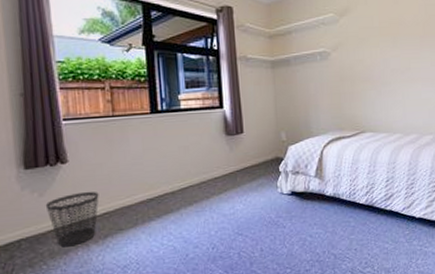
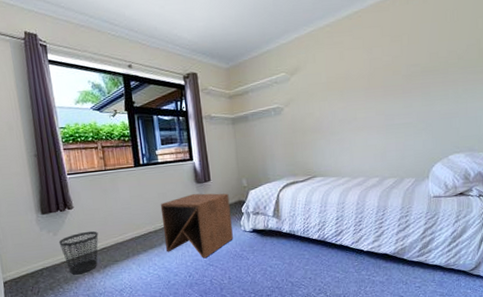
side table: none [180,147,268,227] -> present [160,193,233,259]

